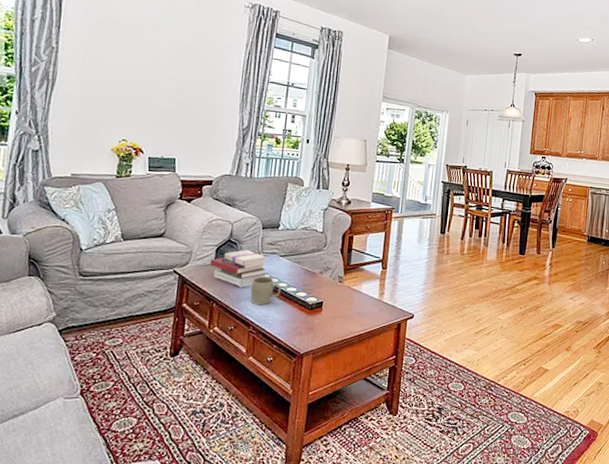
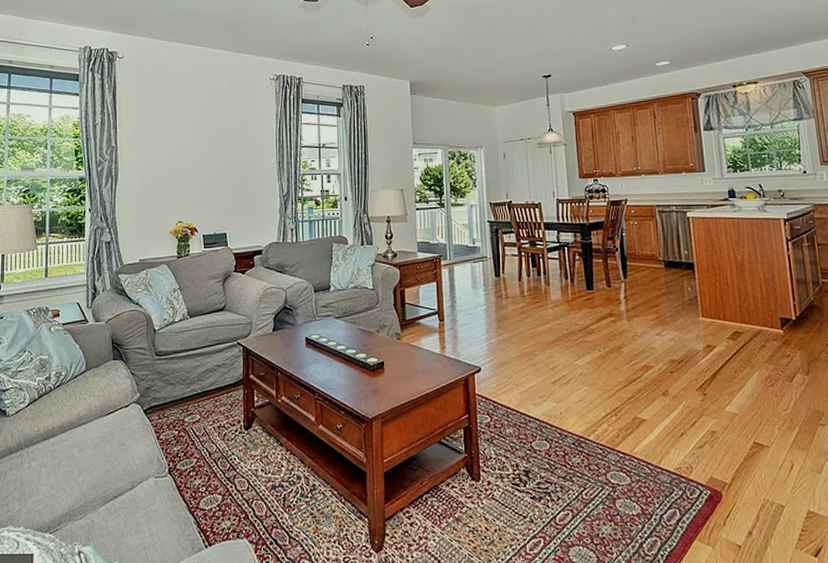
books: present [210,250,267,288] -> none [269,315,325,354]
mug: present [250,276,281,306] -> none [311,340,340,371]

